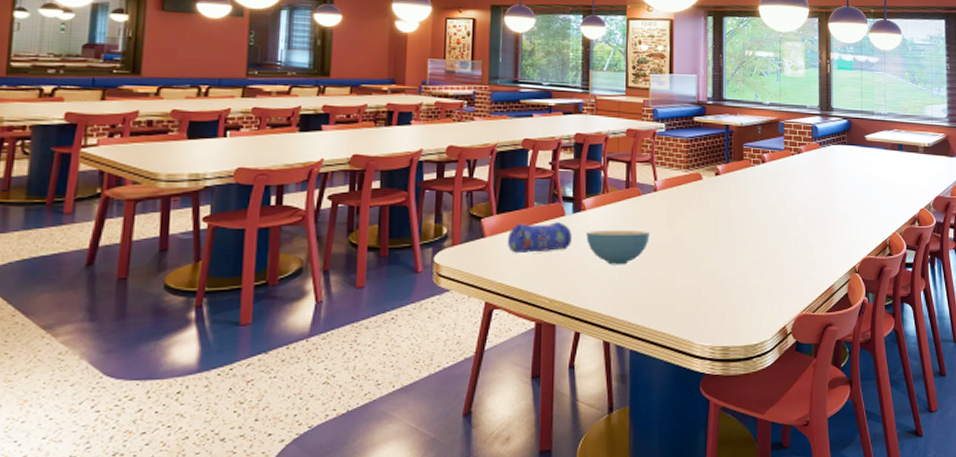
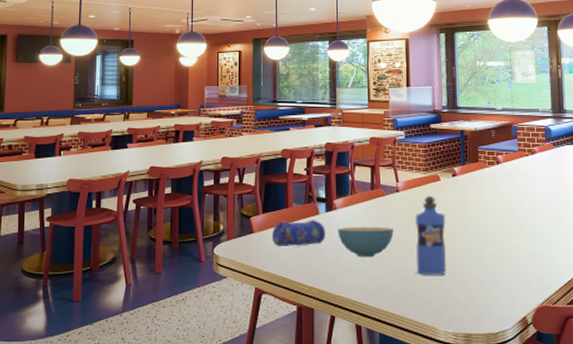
water bottle: none [673,197,707,284] -> present [415,196,446,275]

